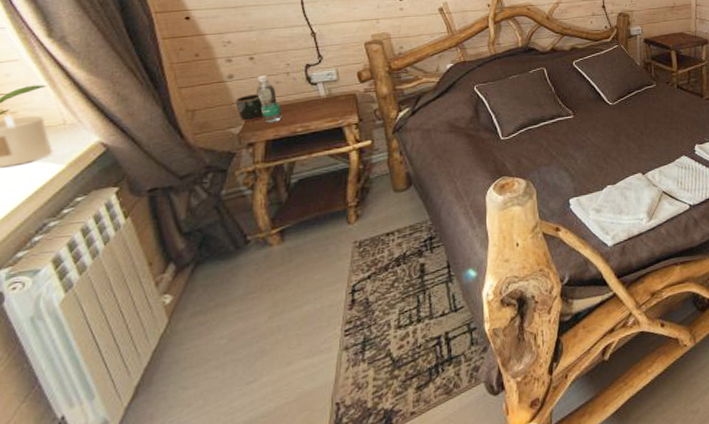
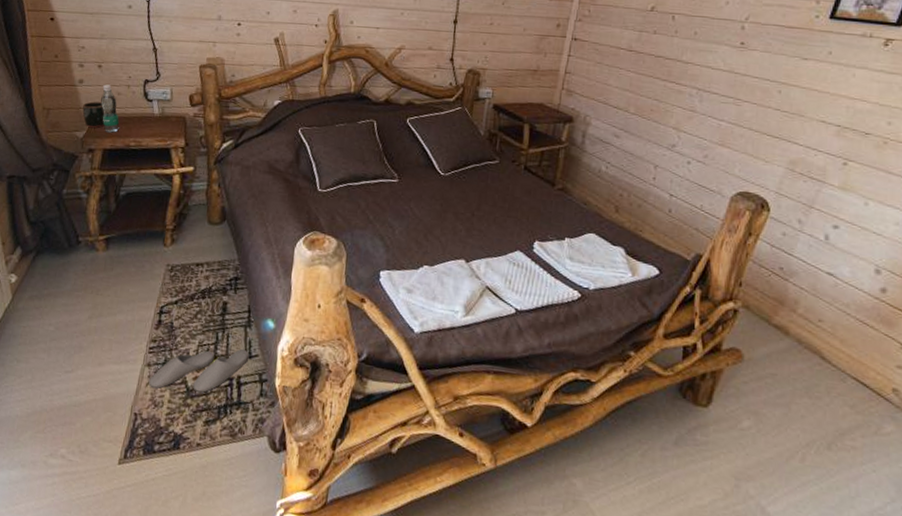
slippers: none [348,305,454,371] -> present [148,349,249,393]

